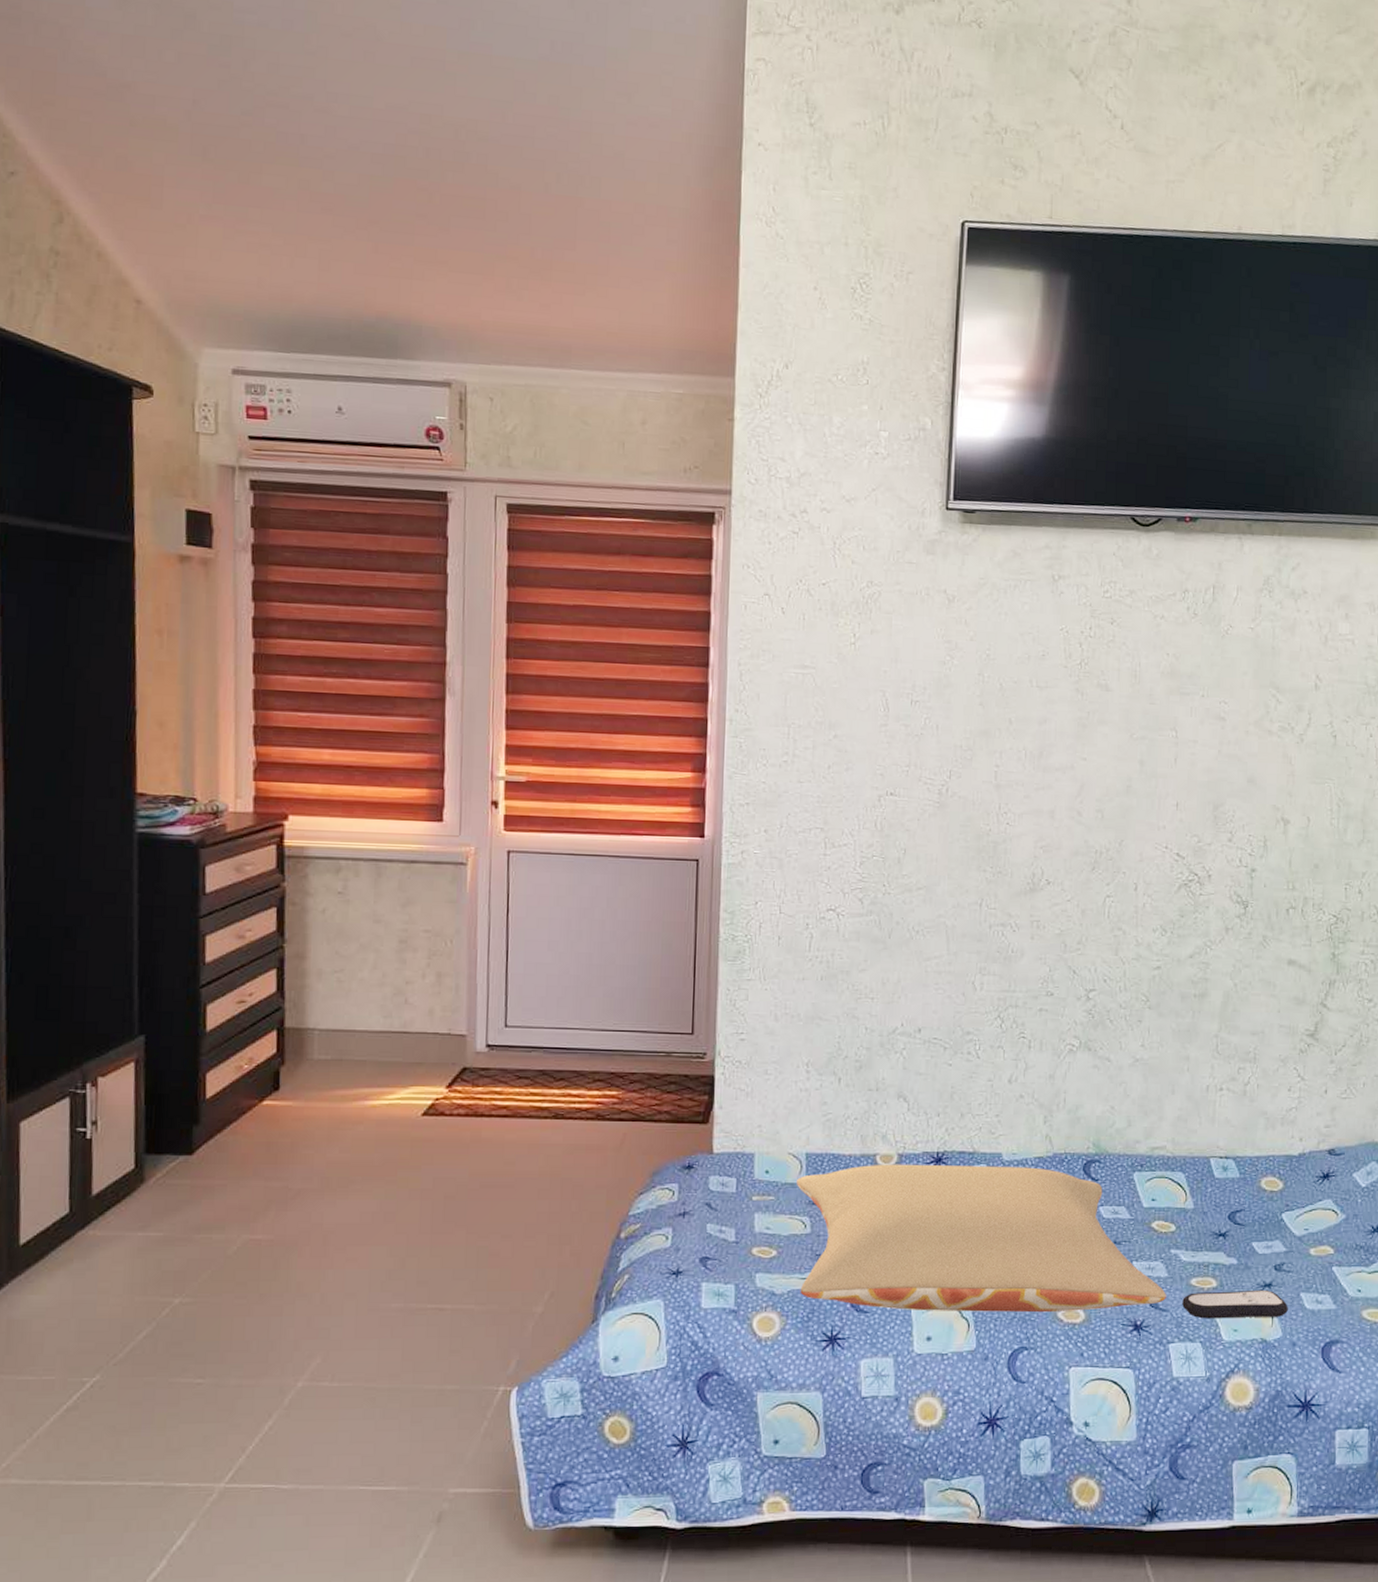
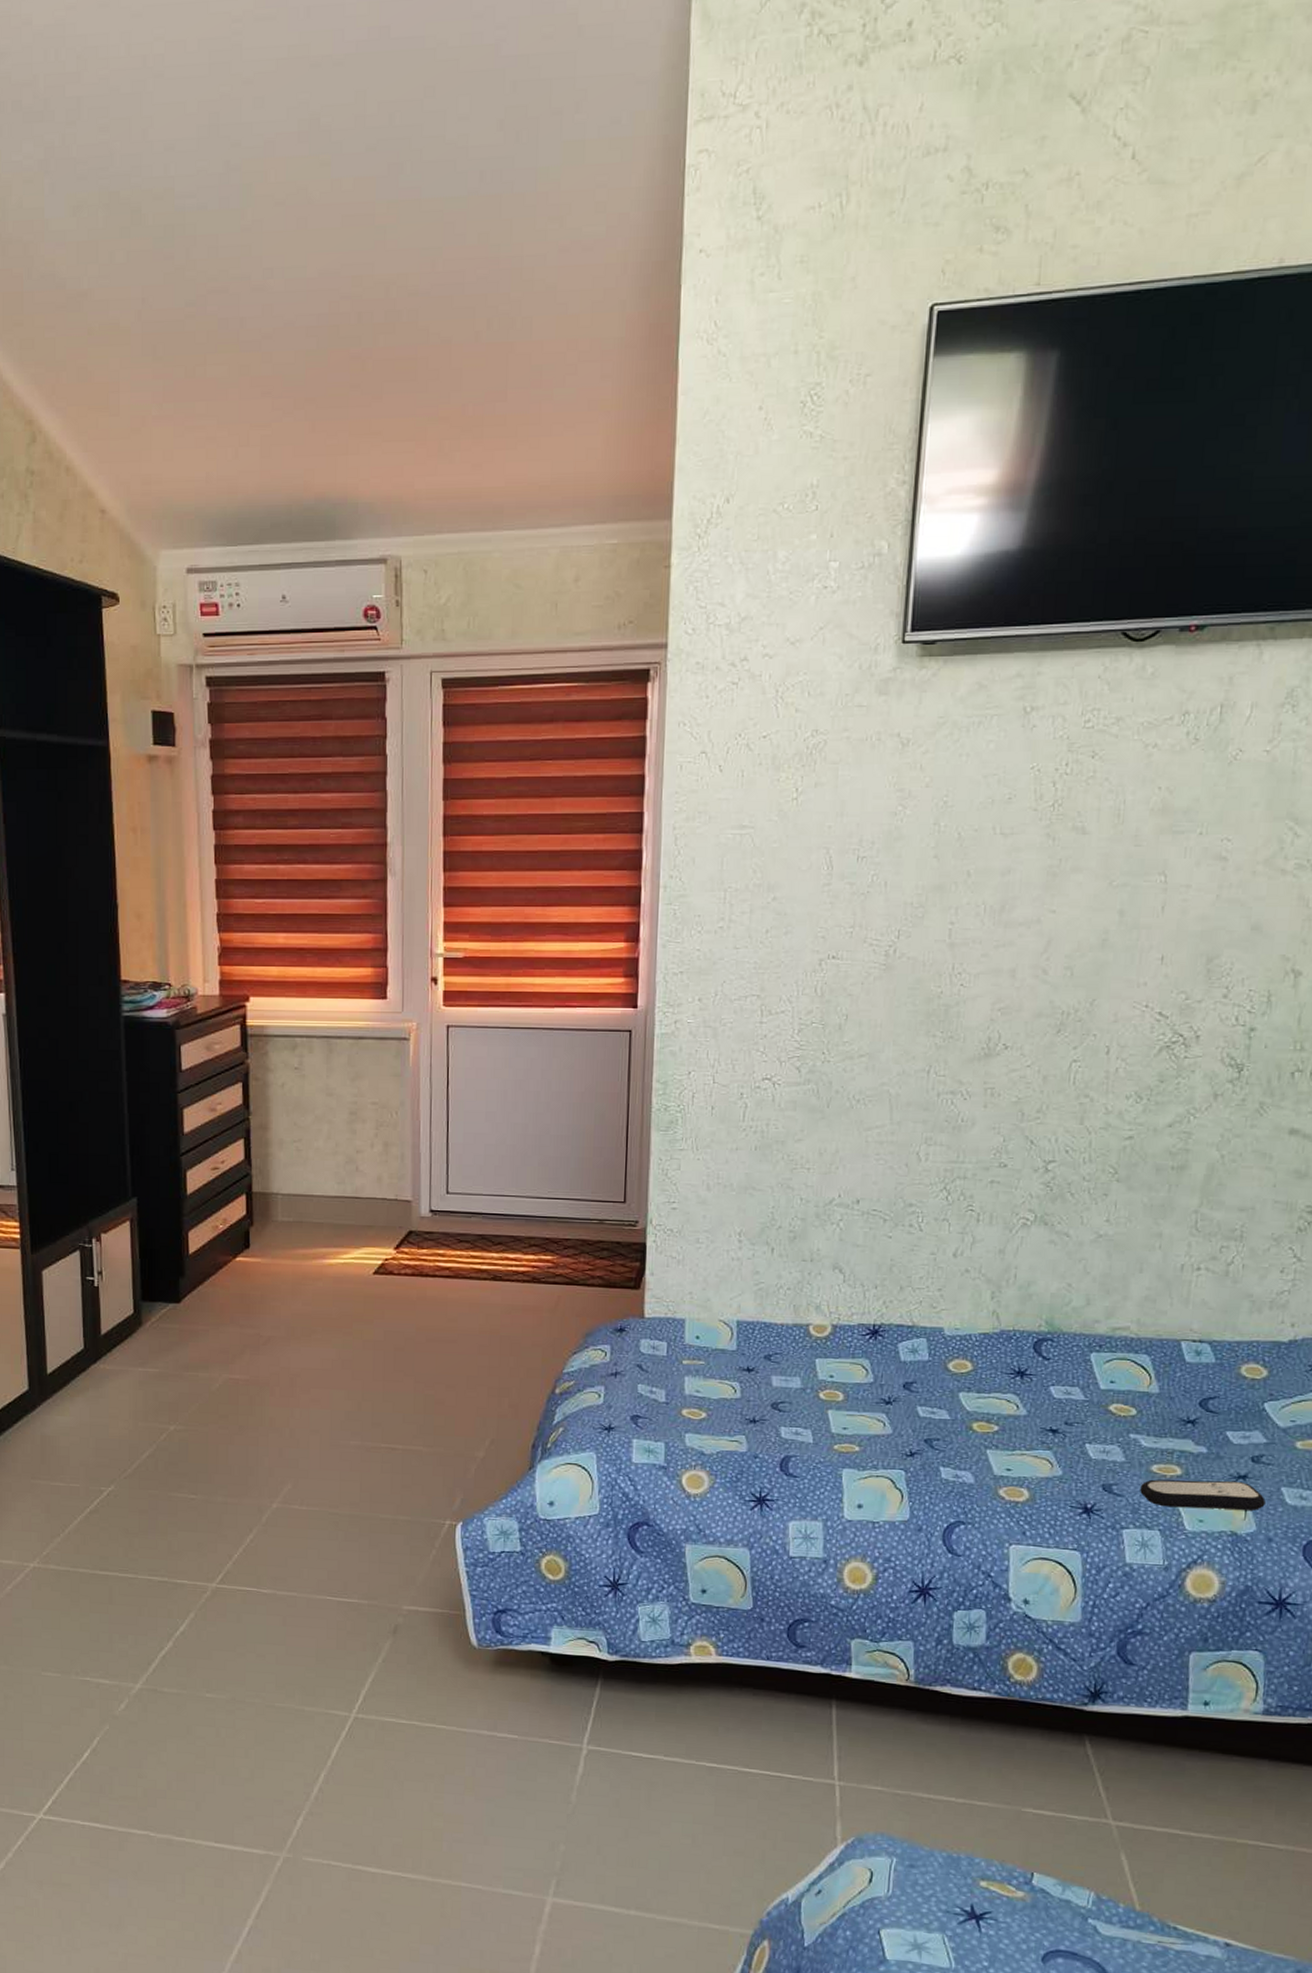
pillow: present [797,1164,1166,1313] -> none [727,1334,1122,1490]

